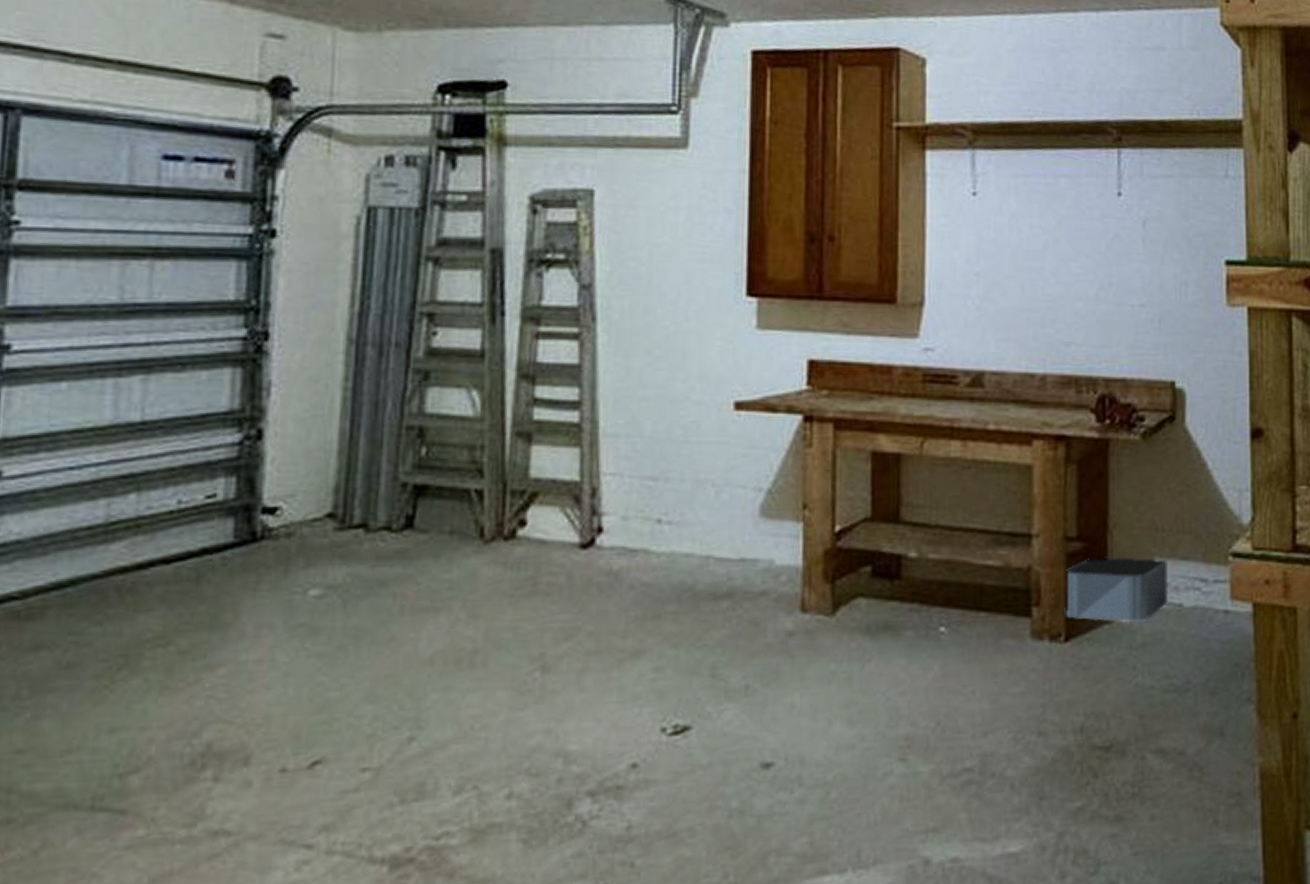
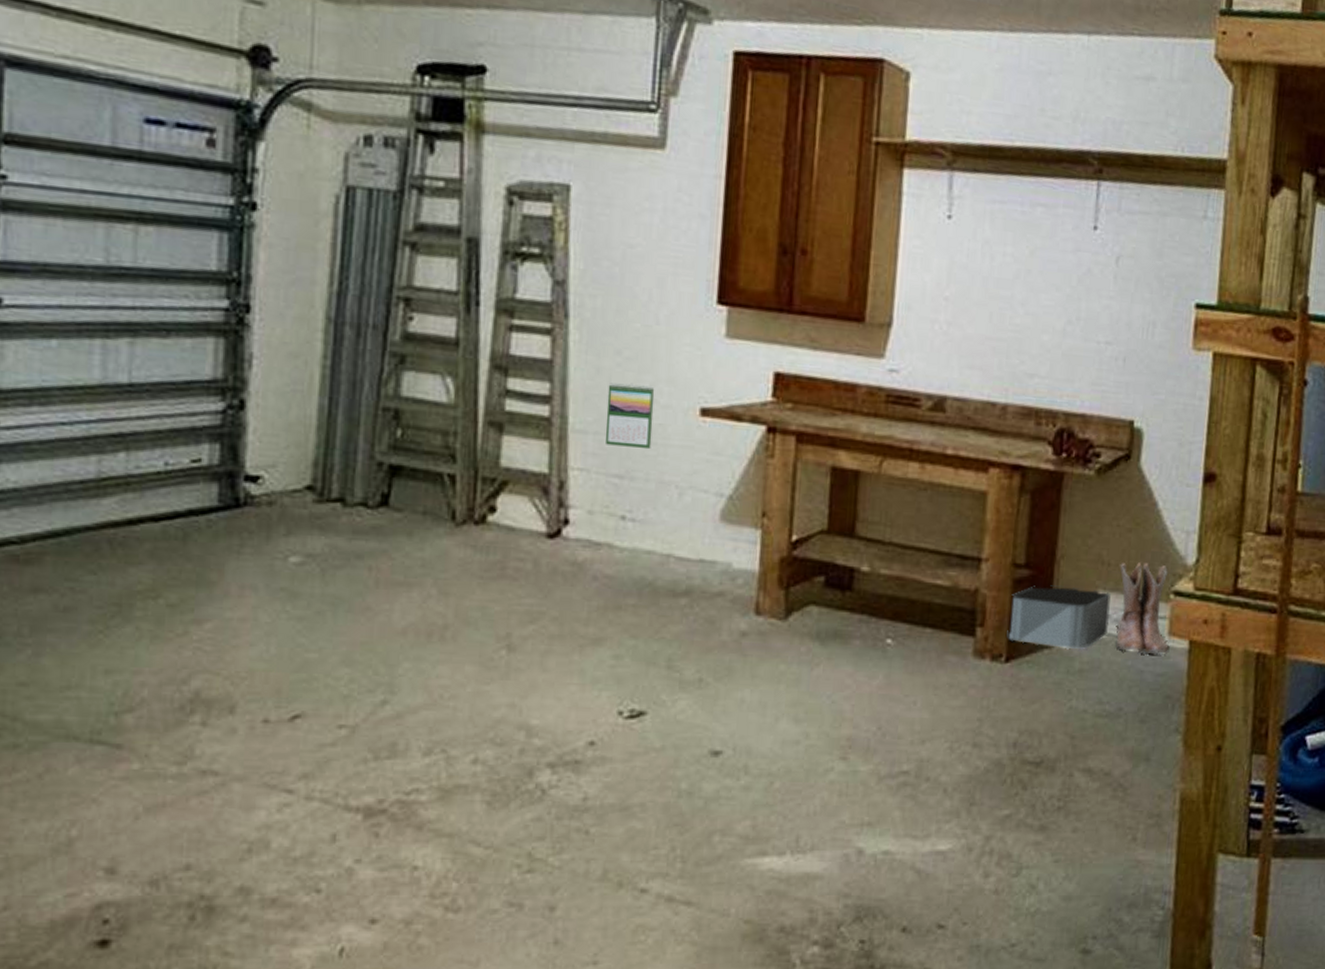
calendar: none [637,382,687,449] -> present [605,383,655,450]
boots: none [1174,526,1232,621] -> present [1116,562,1169,655]

